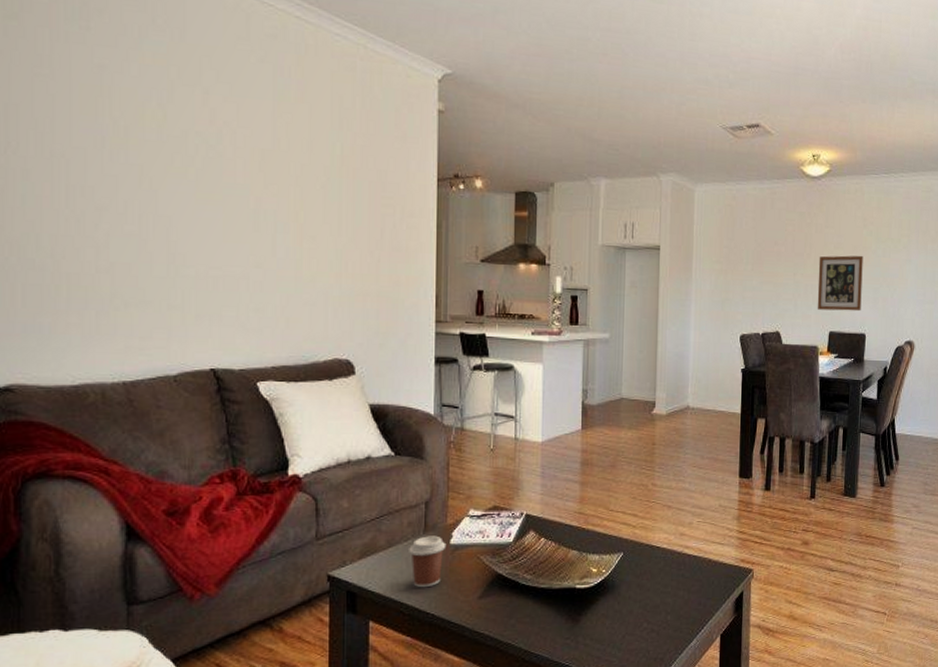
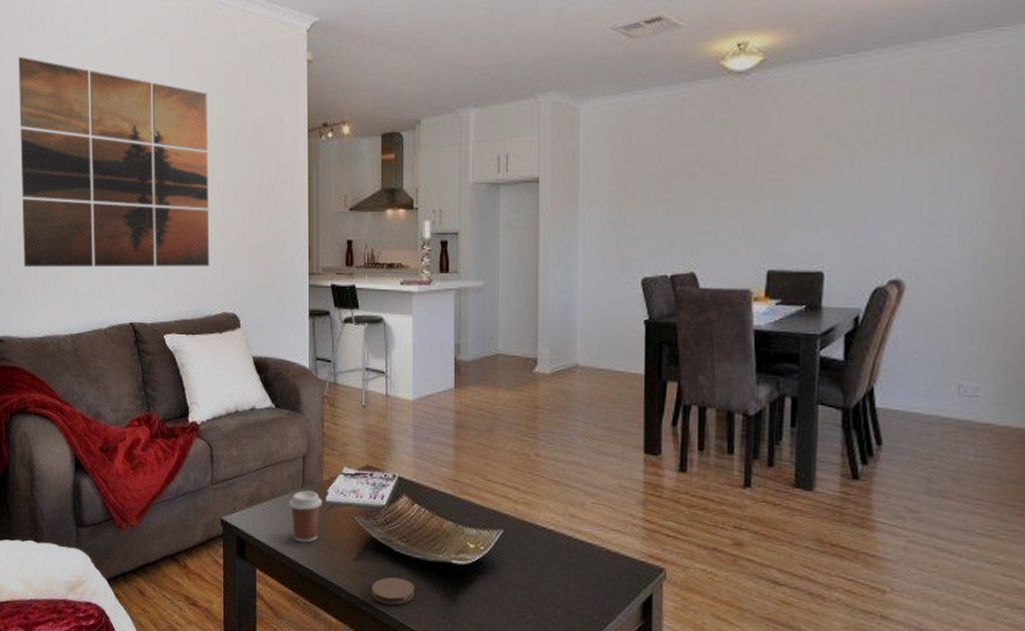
wall art: none [45,46,319,309] -> present [18,57,210,268]
coaster: none [496,609,540,635] -> present [371,577,415,605]
wall art: present [817,255,863,311] -> none [748,167,818,243]

